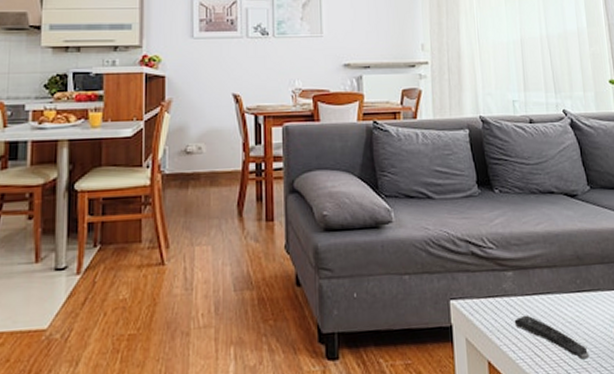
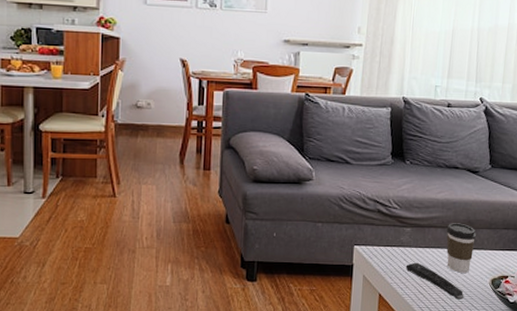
coffee cup: none [553,259,590,324] -> present [446,223,476,273]

